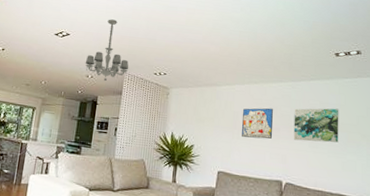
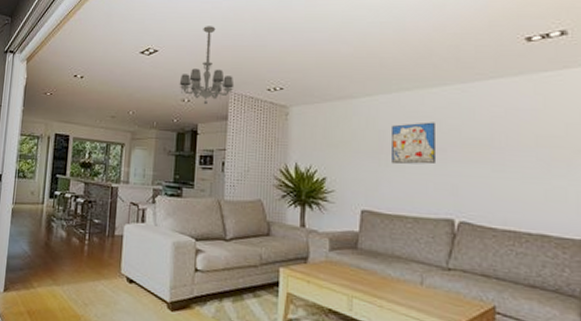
wall art: present [293,108,339,143] -> none [467,115,538,164]

